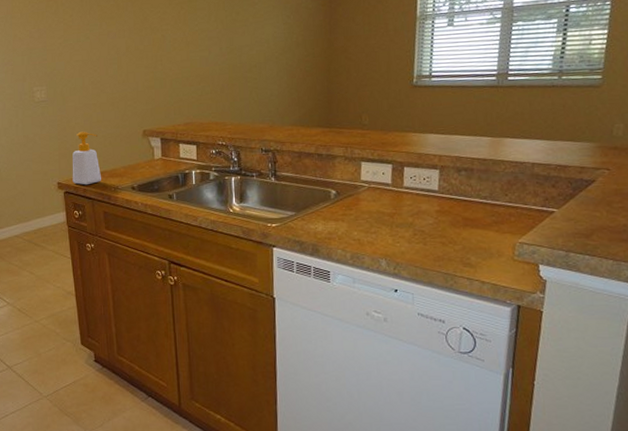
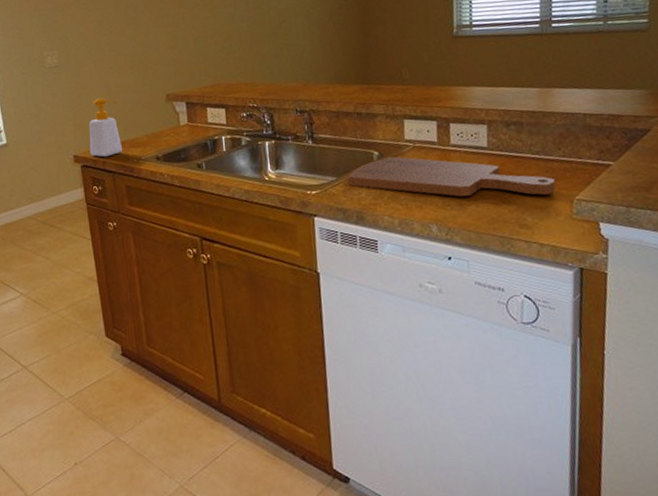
cutting board: none [306,195,500,237] -> present [347,156,555,197]

